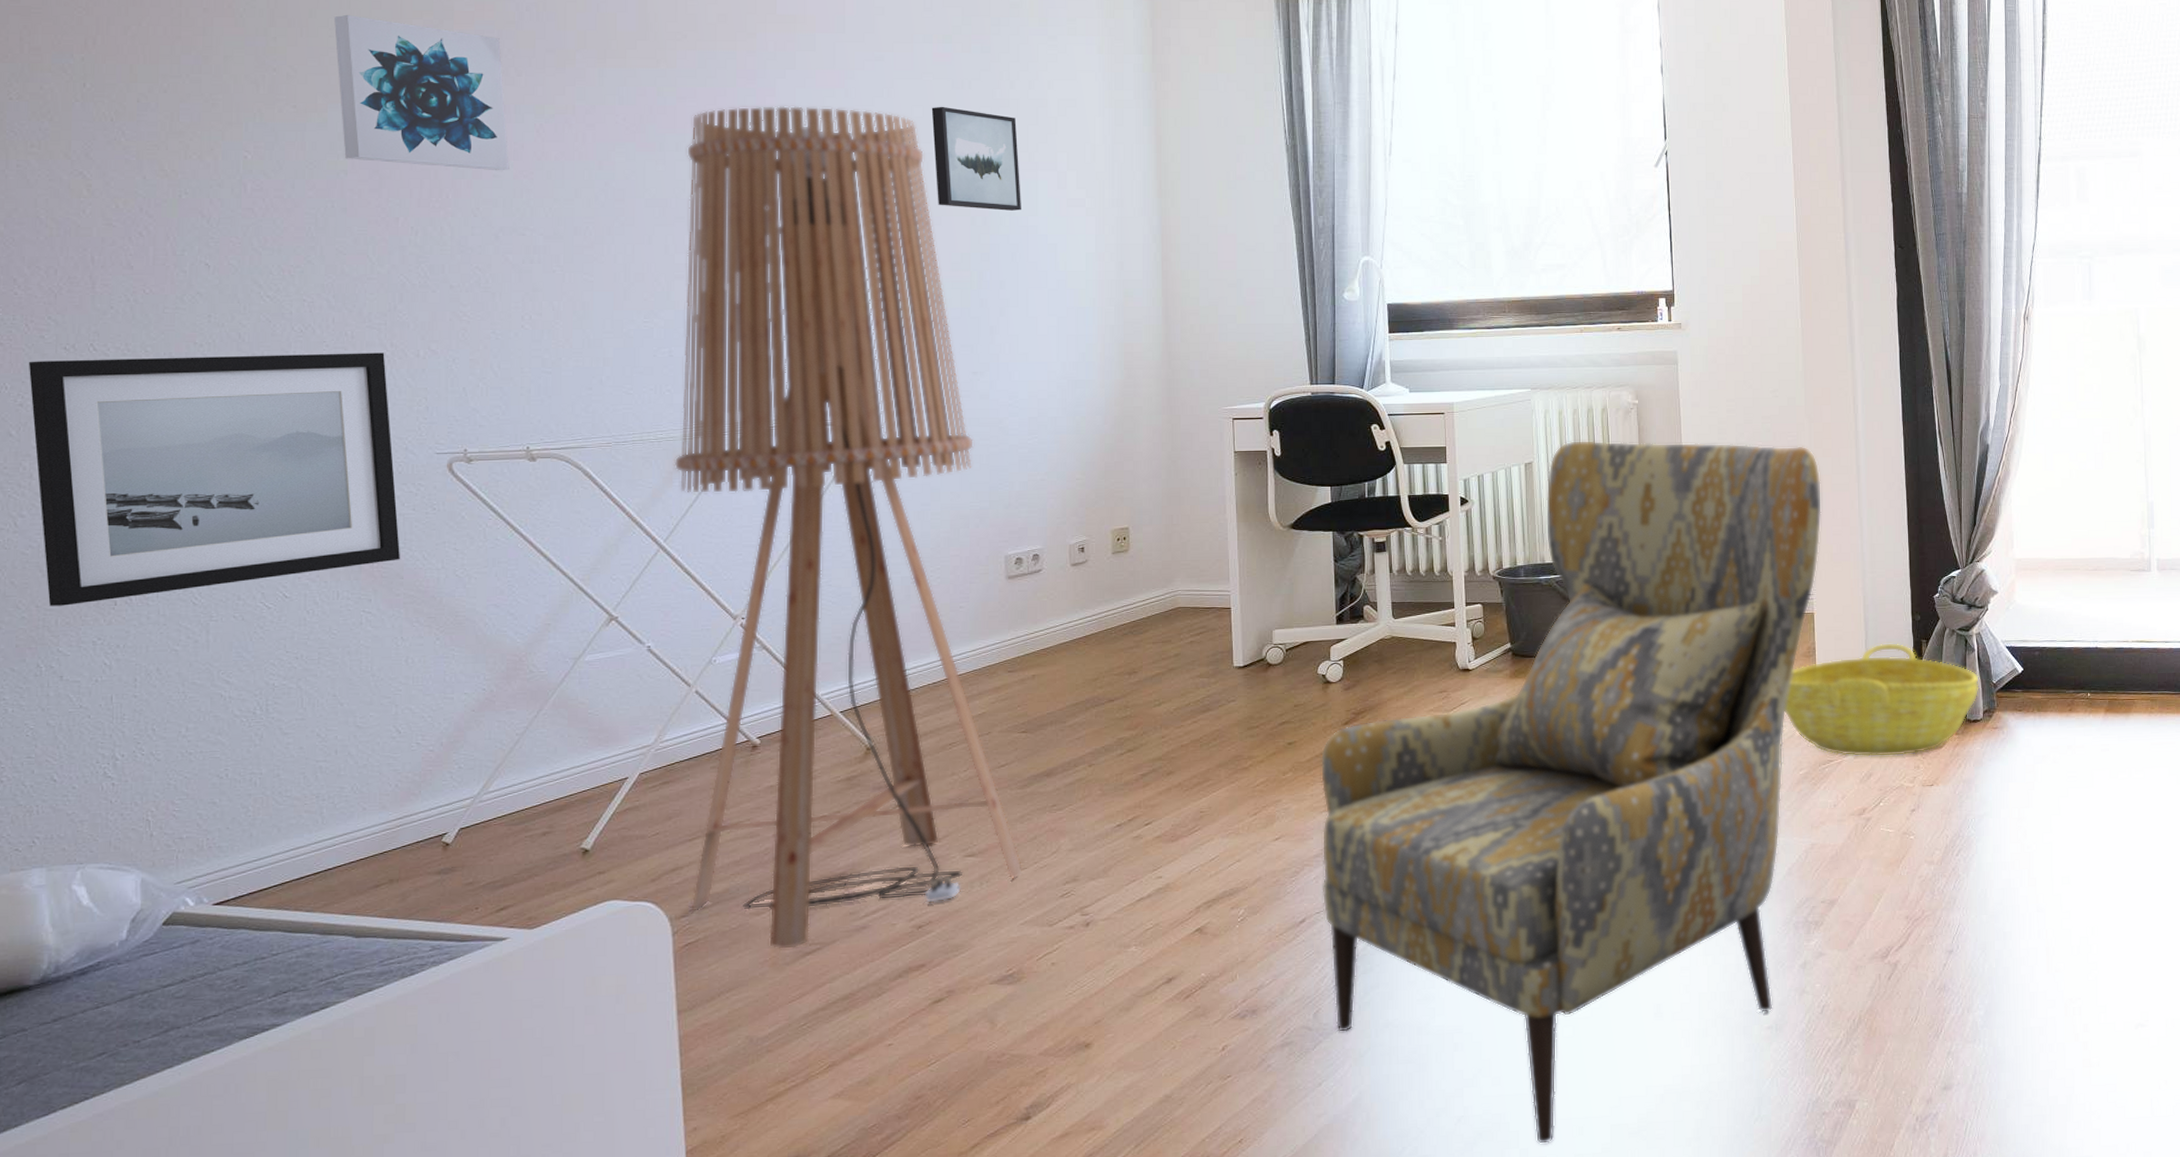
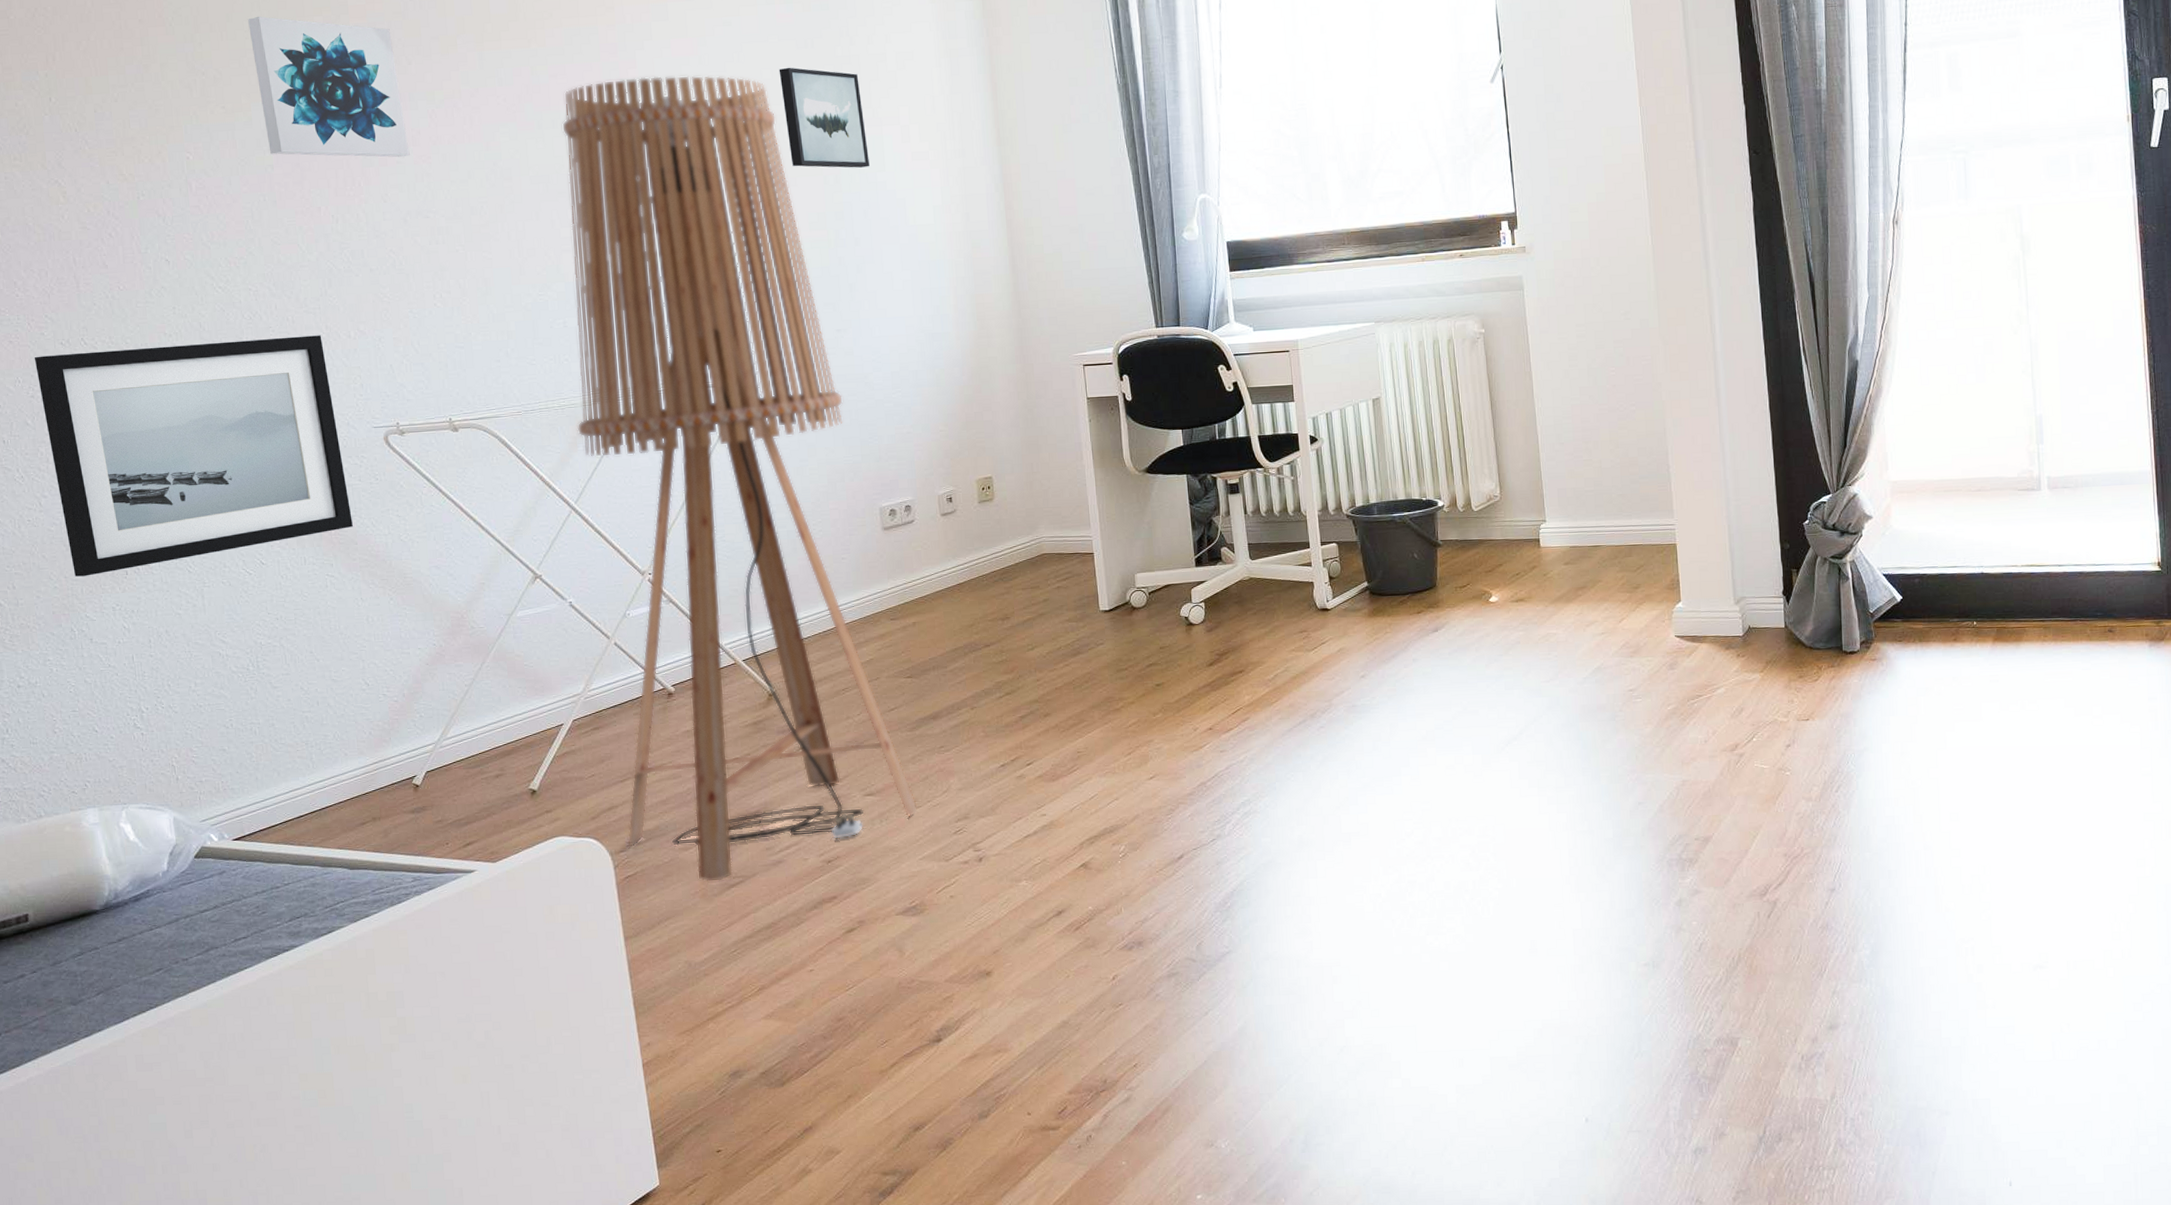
armchair: present [1320,440,1822,1145] -> none [1188,370,1681,1075]
basket: present [1784,642,1979,757] -> none [1649,572,1855,692]

